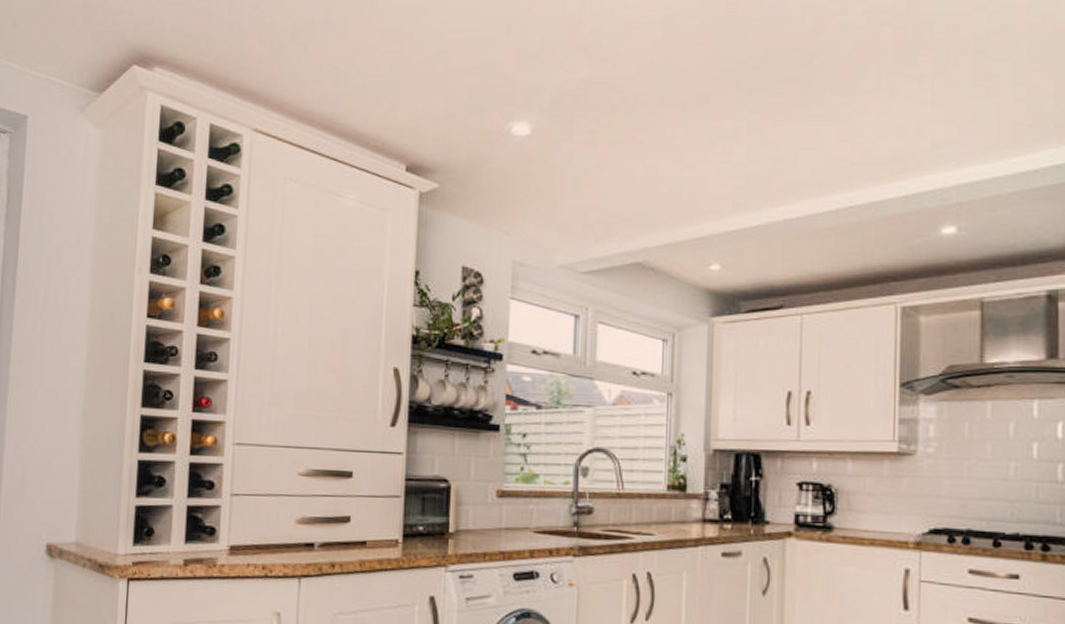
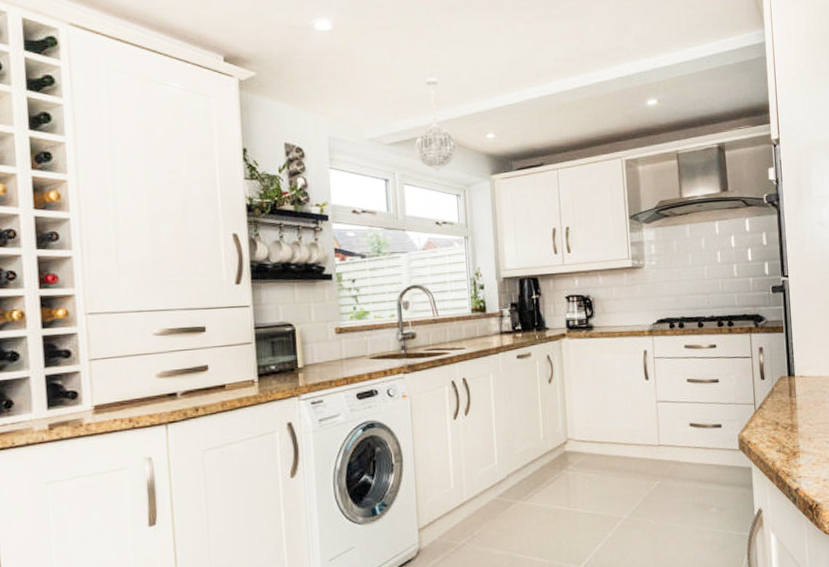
pendant light: none [615,192,670,312] -> present [414,77,458,174]

